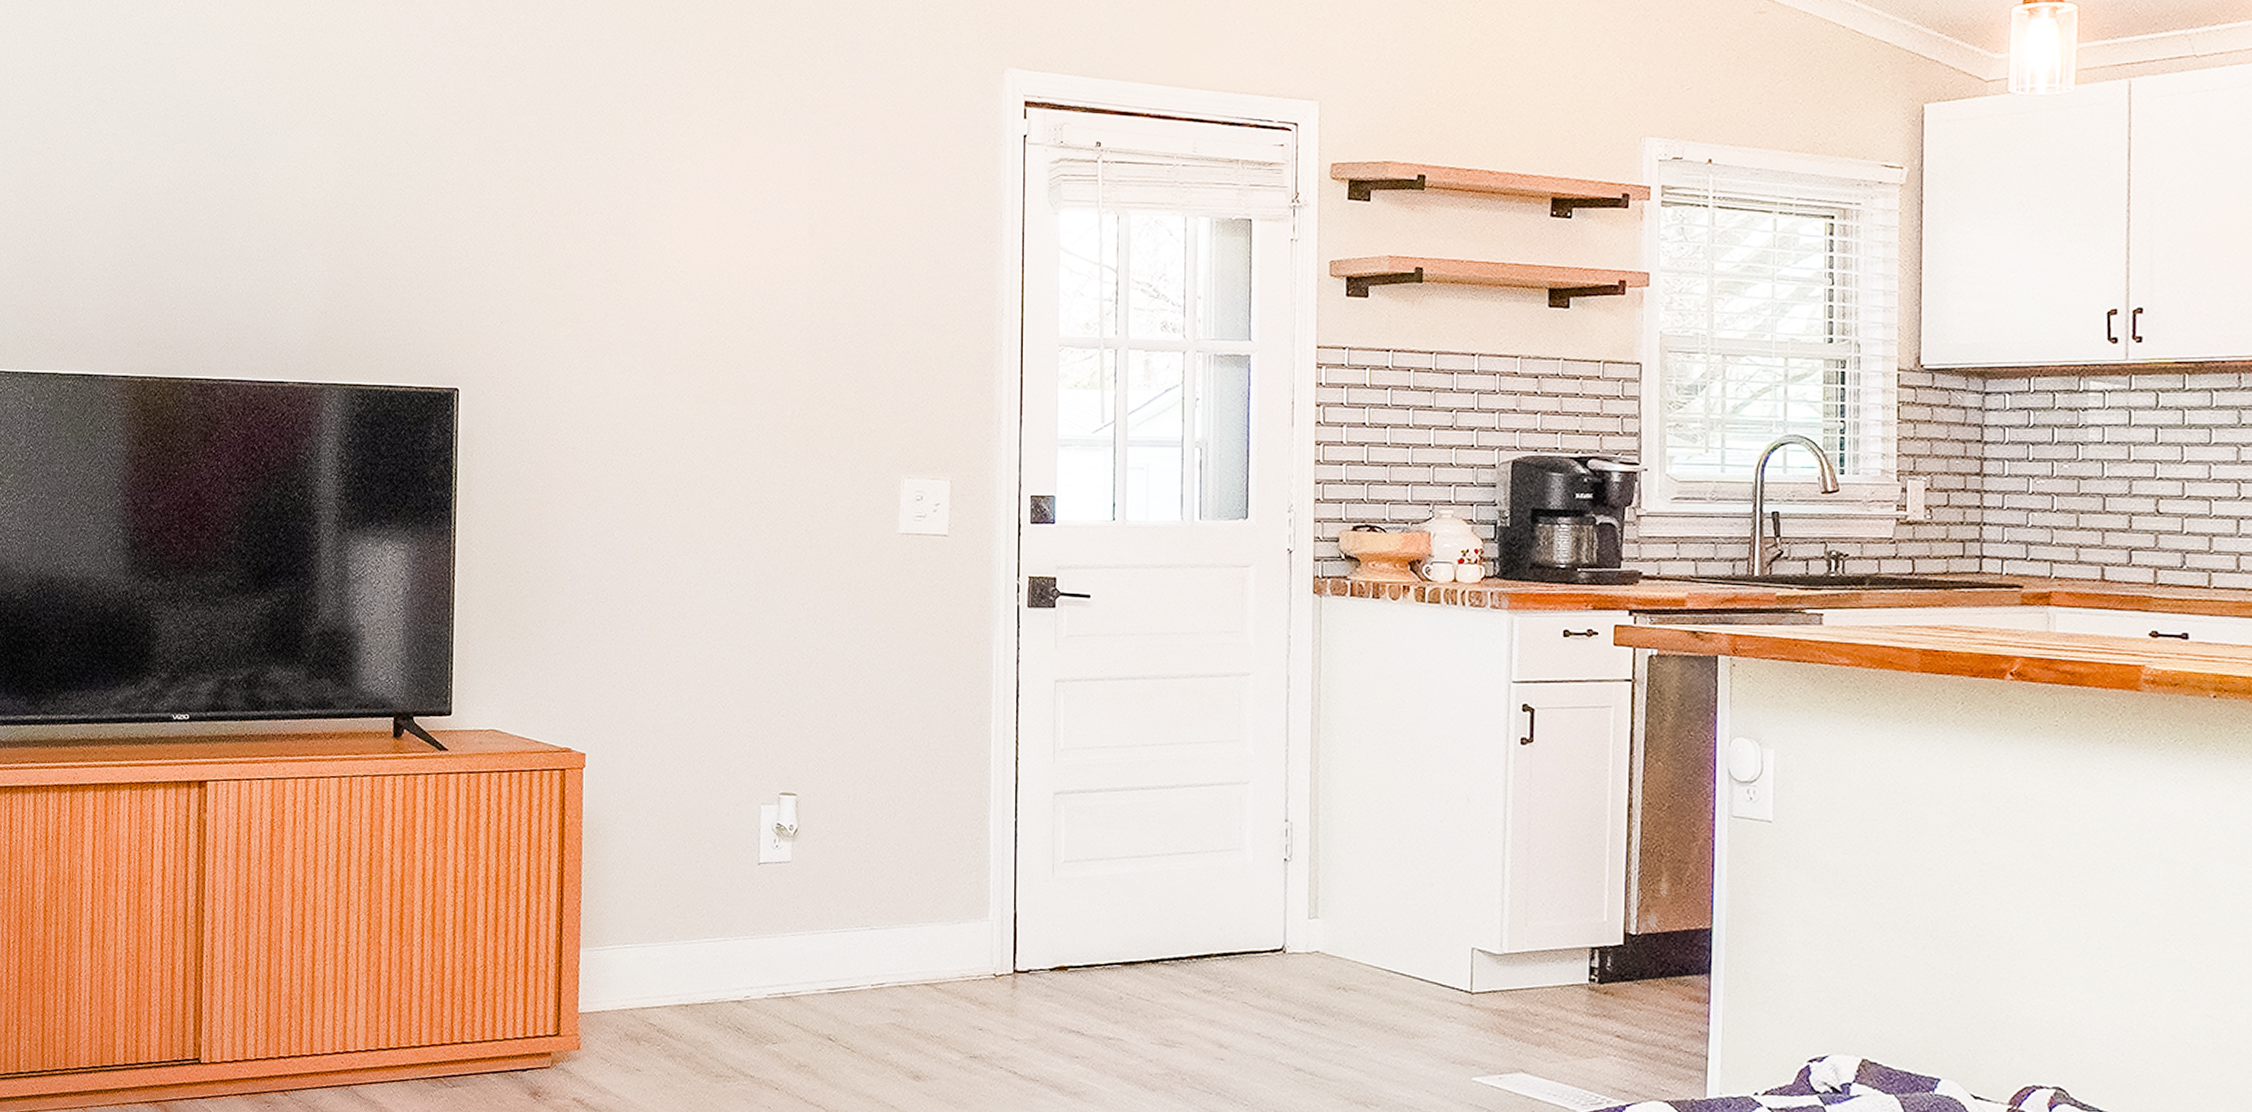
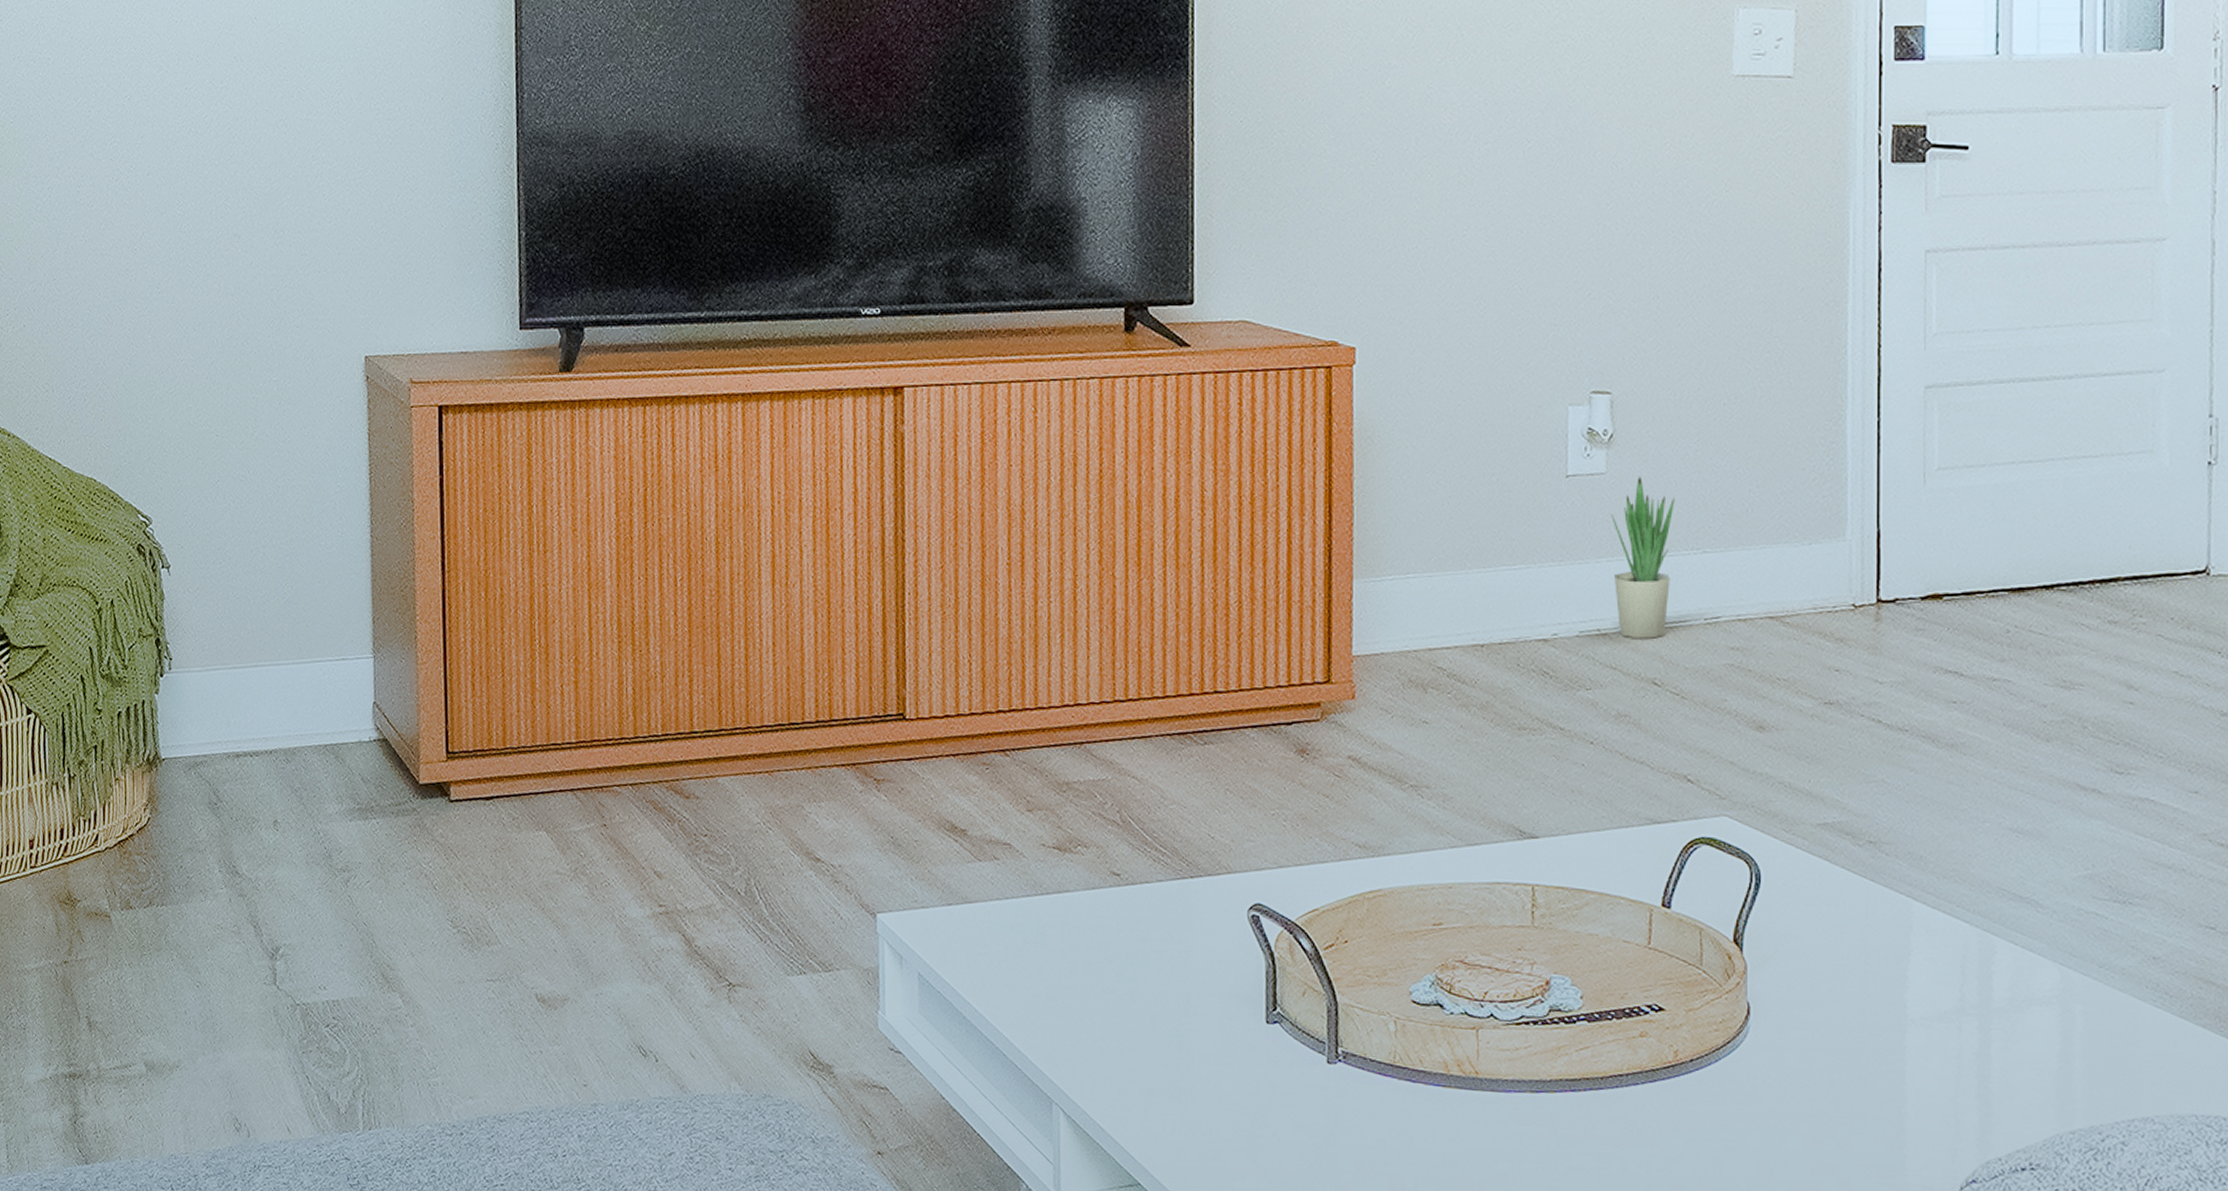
potted plant: none [795,865,848,1001] -> present [1611,477,1675,639]

